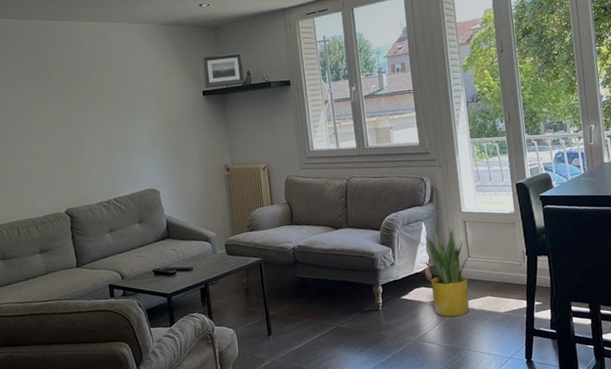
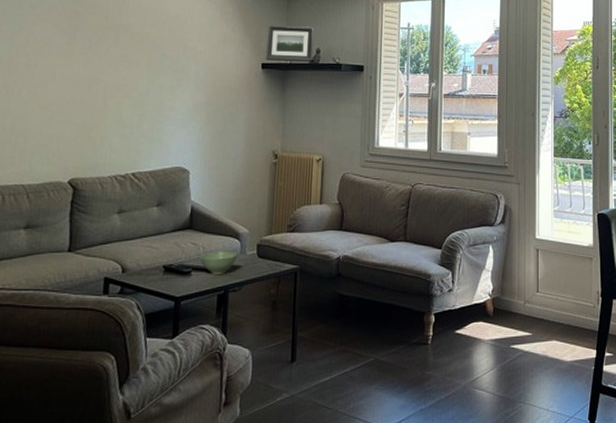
bowl: none [180,253,211,274] -> present [200,252,238,275]
planter: present [424,226,471,317] -> none [490,254,540,361]

